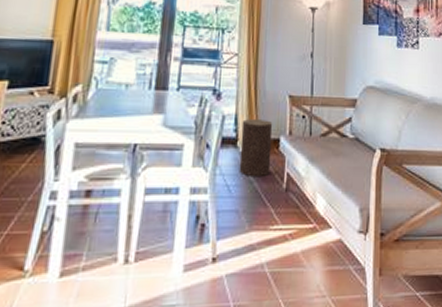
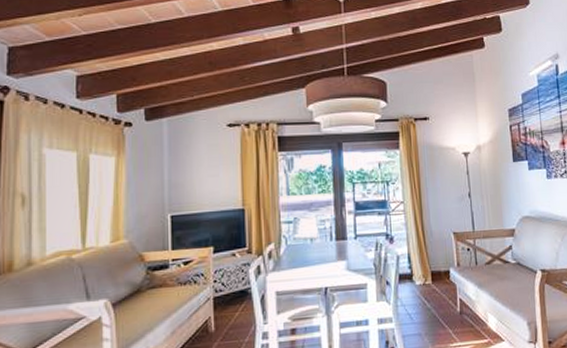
stool: present [239,119,273,177] -> none [415,255,445,305]

